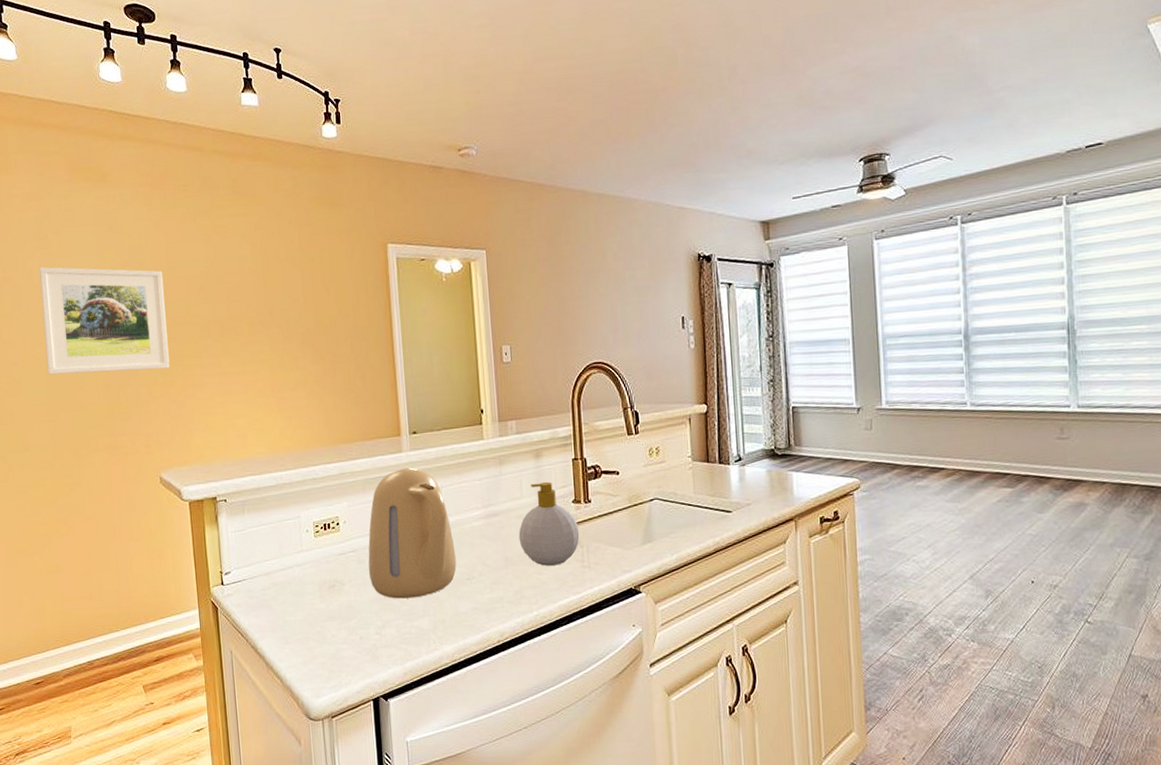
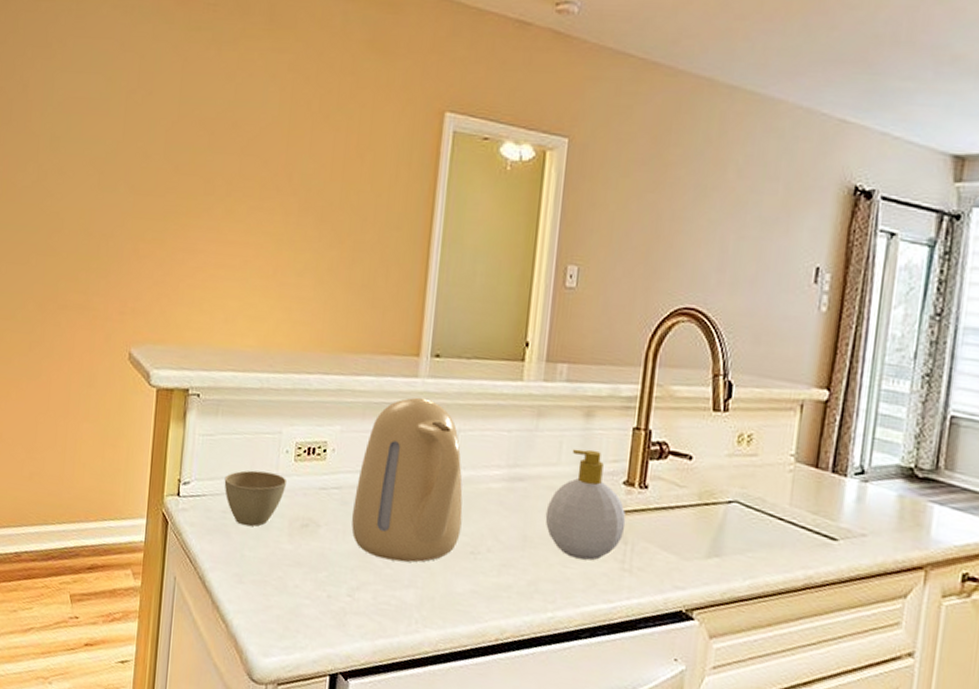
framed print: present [39,266,170,375] -> none [26,80,172,224]
cup: none [259,550,312,597] -> present [224,470,287,527]

